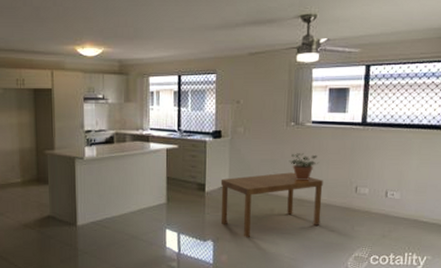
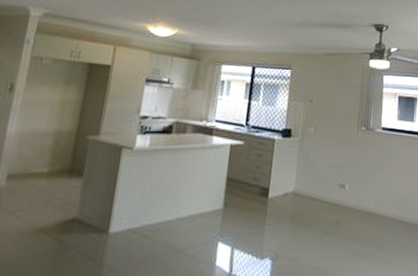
dining table: present [220,172,323,238] -> none [283,180,392,257]
potted plant: present [289,153,320,181] -> none [358,160,389,192]

